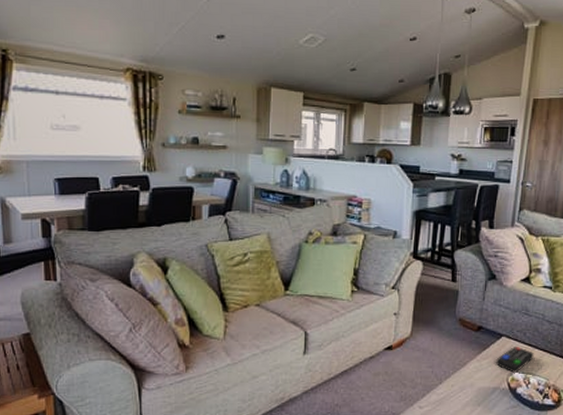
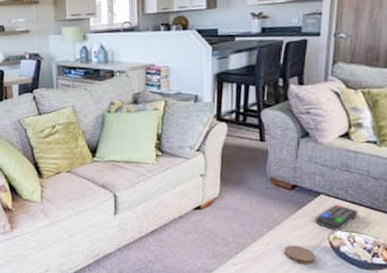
coaster: none [467,387,495,406] -> present [284,245,316,264]

